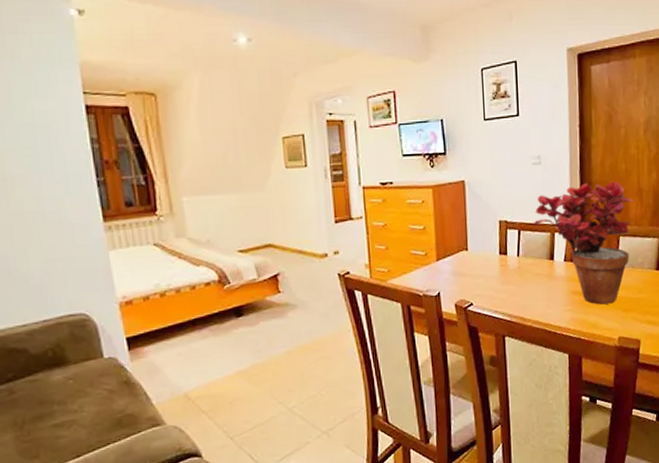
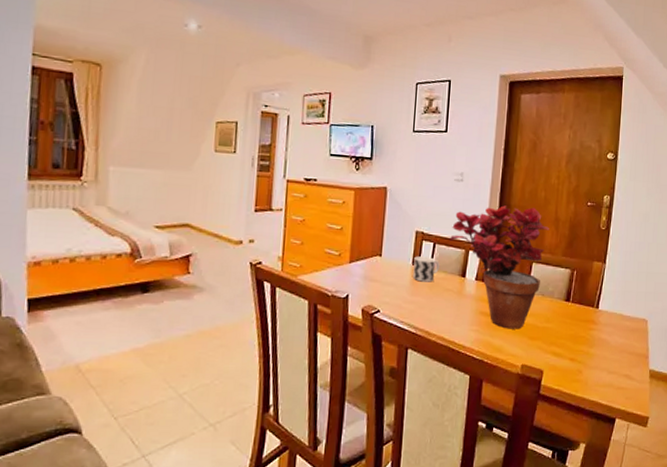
cup: none [501,244,527,270] -> present [413,256,439,282]

